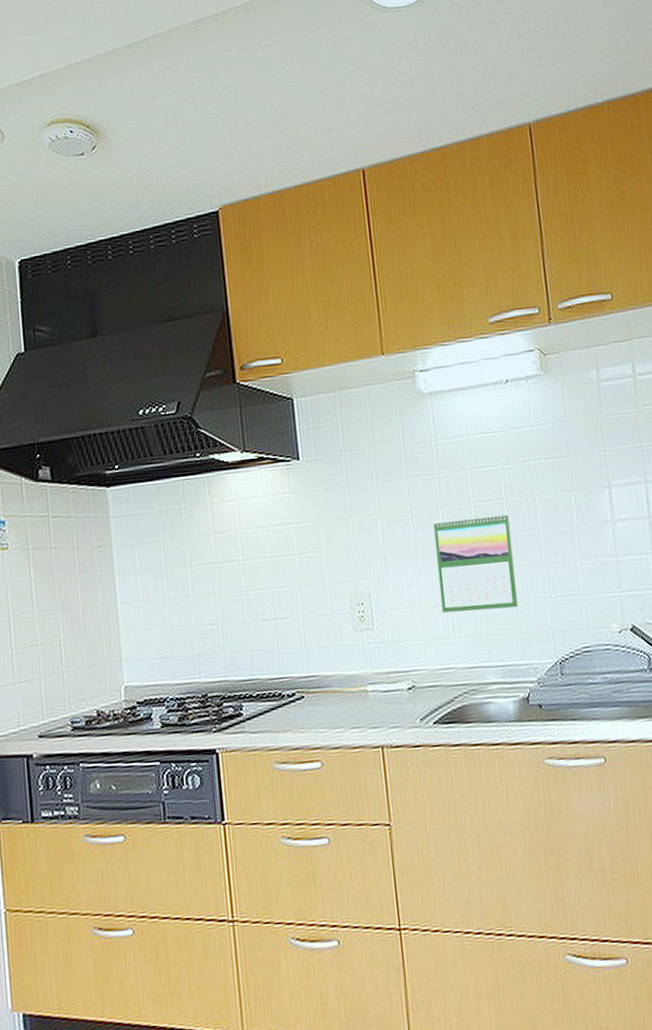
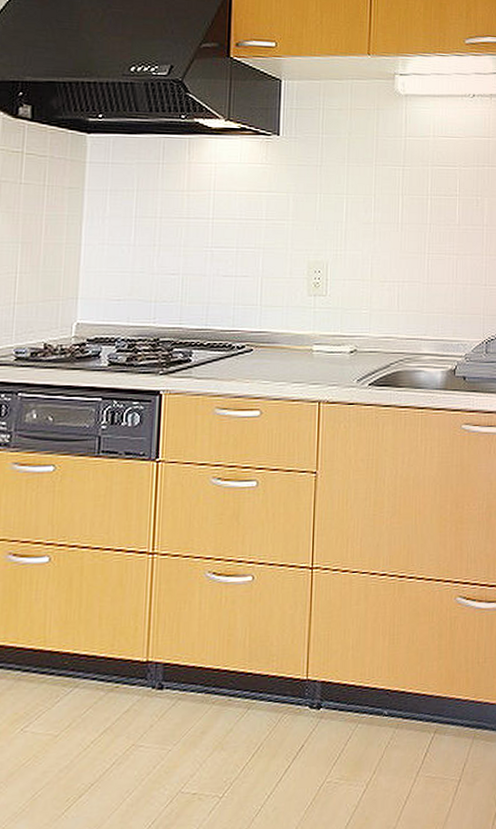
calendar: present [433,512,519,613] -> none [390,205,459,291]

